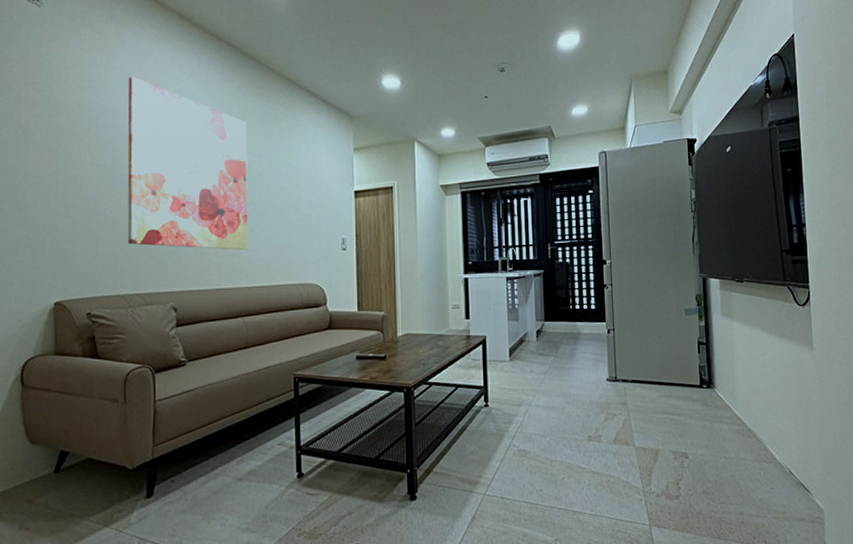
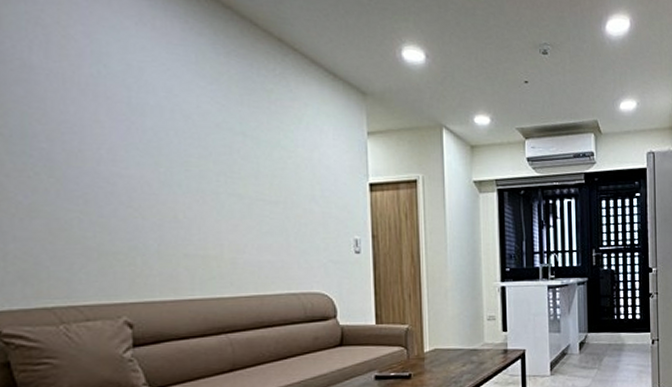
wall art: present [127,77,248,250] -> none [41,15,231,251]

